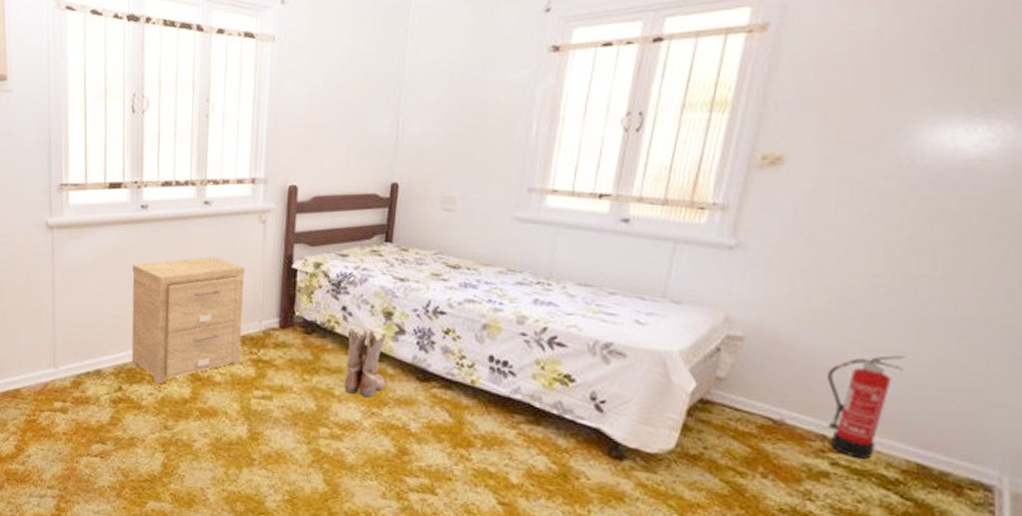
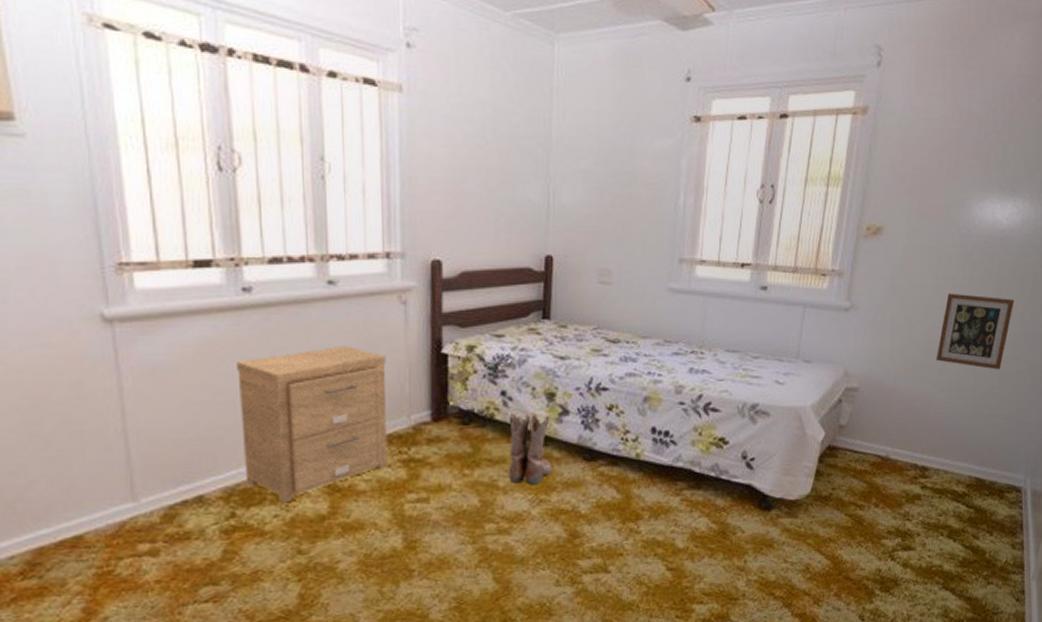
fire extinguisher: present [827,355,906,459] -> none [917,393,967,480]
picture frame: none [857,234,986,332] -> present [936,293,1014,370]

